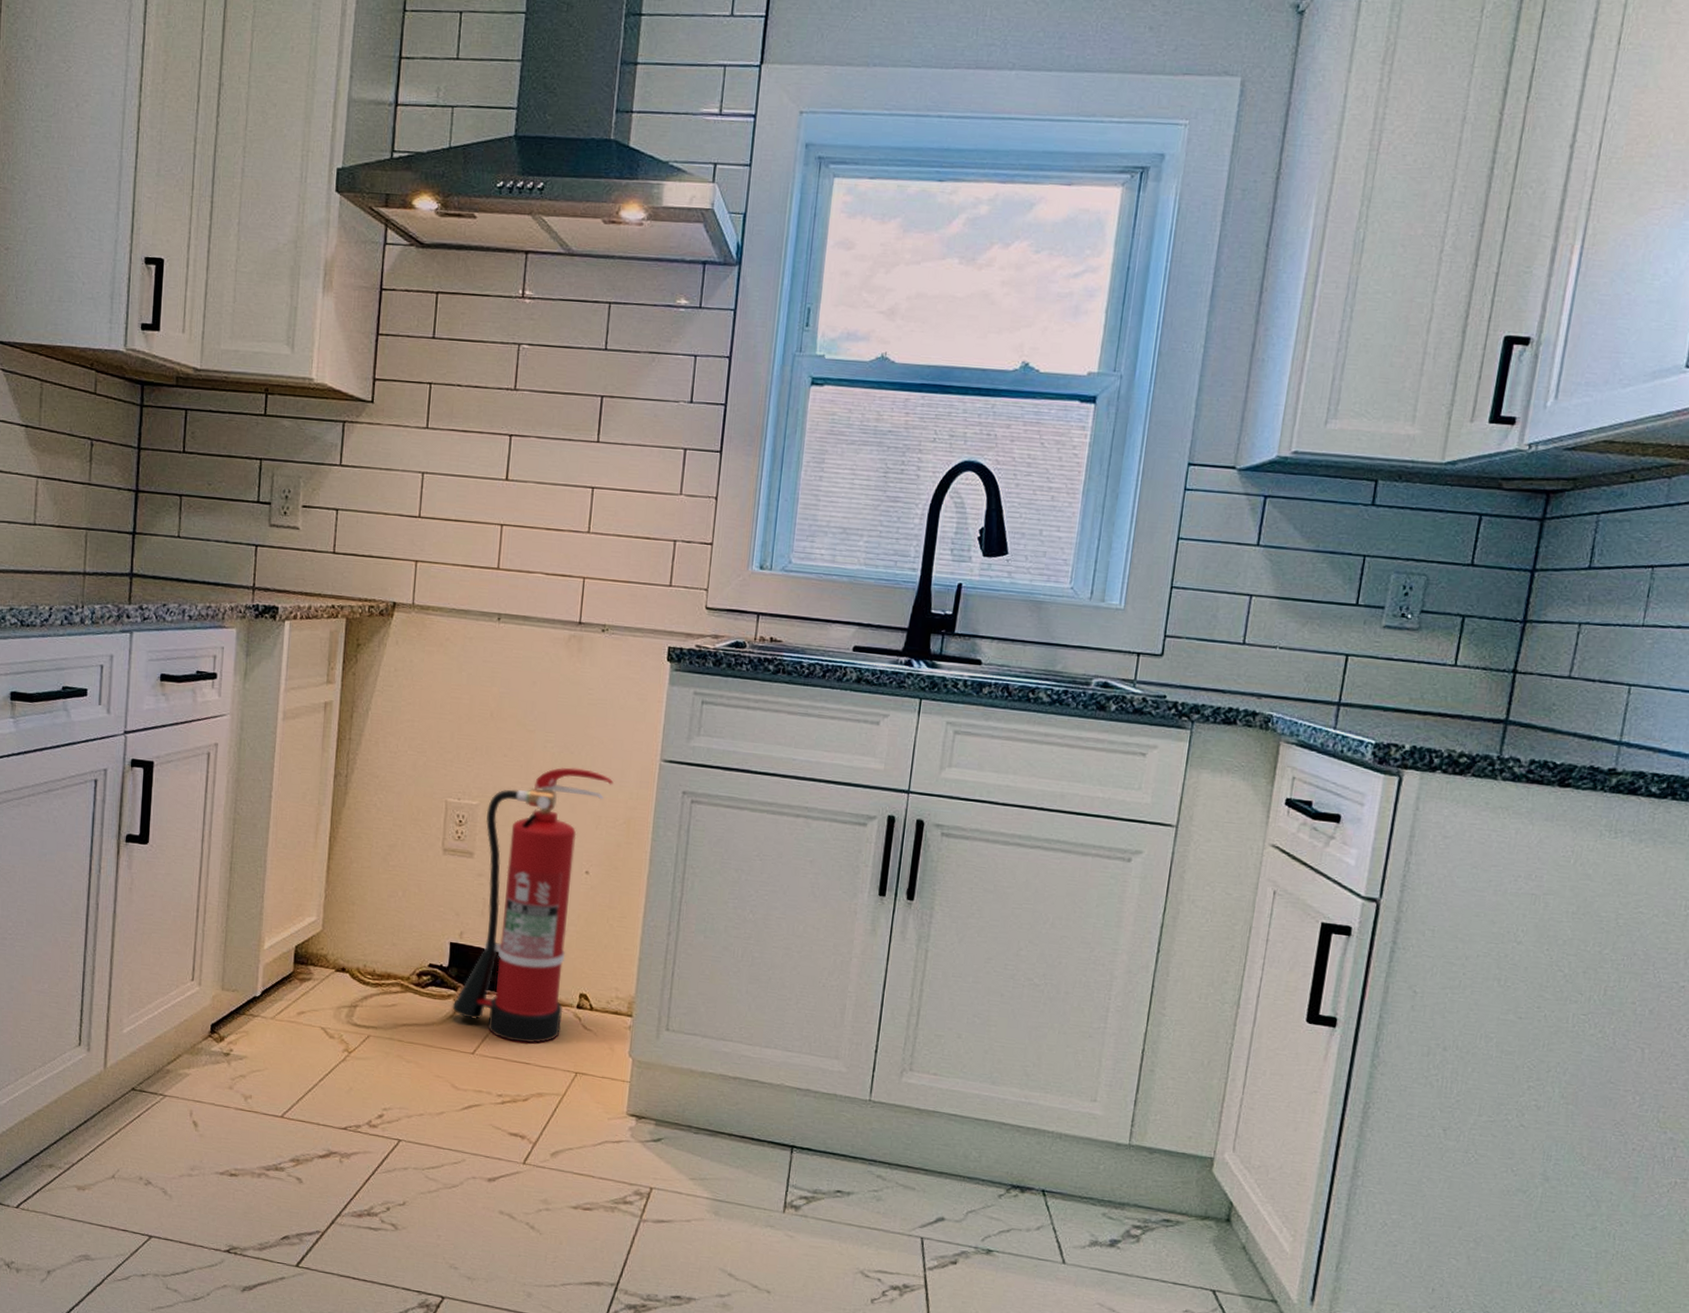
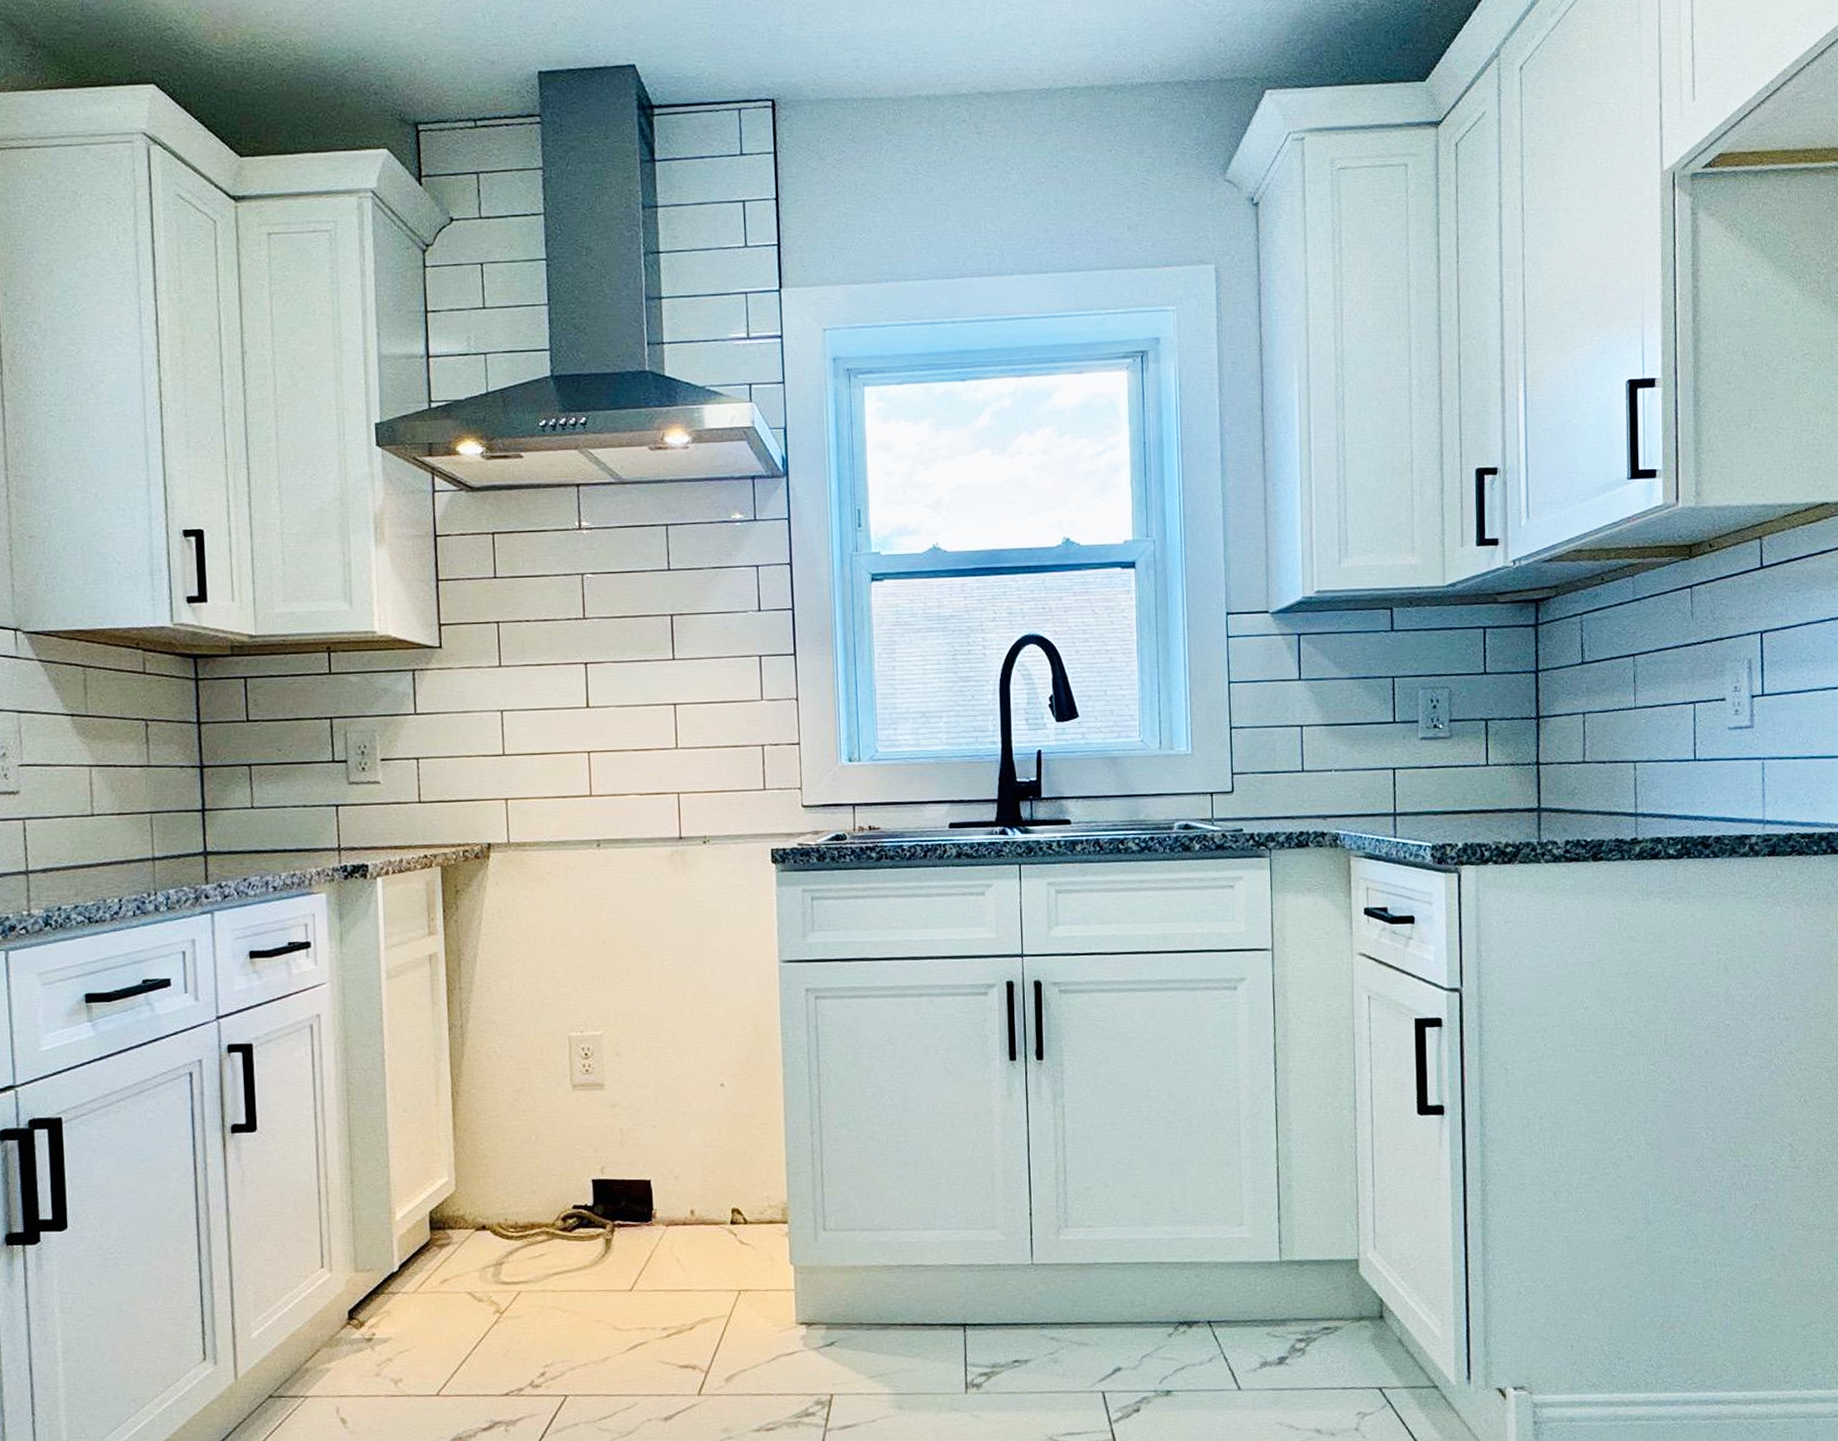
fire extinguisher: present [452,767,614,1043] -> none [603,981,736,1270]

